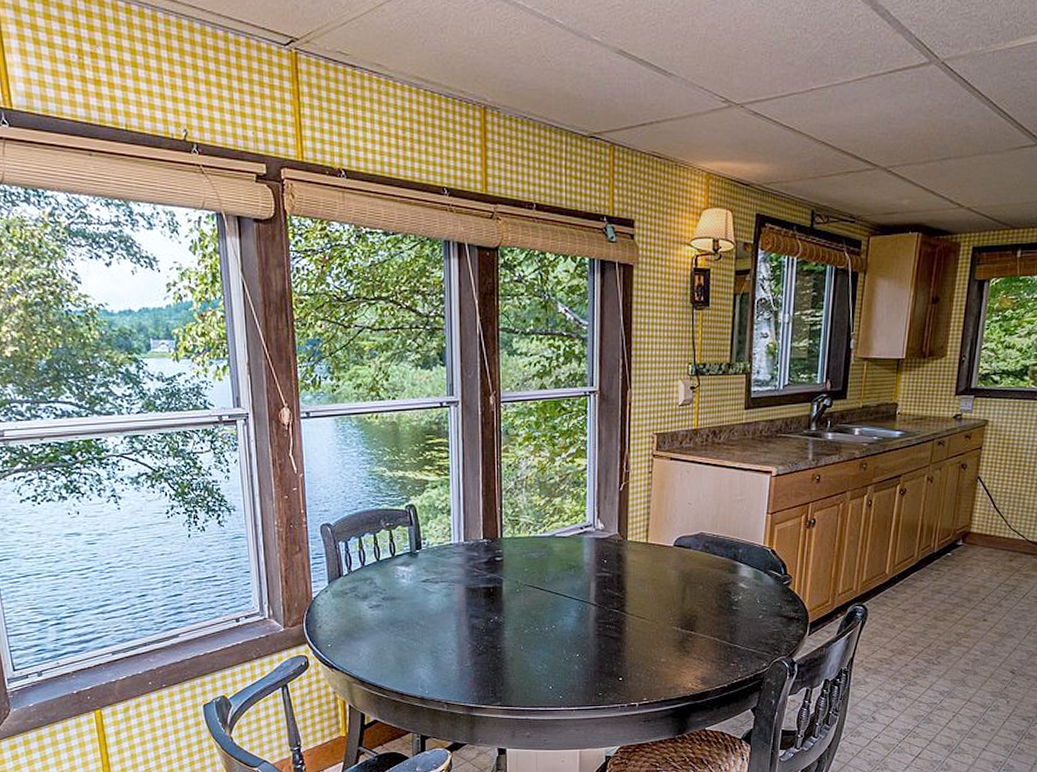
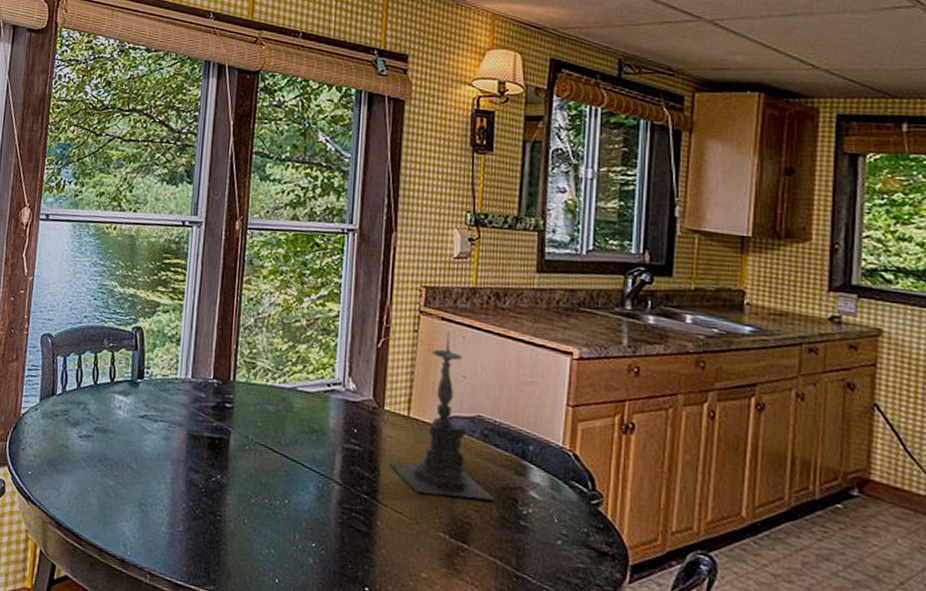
candle holder: none [634,468,715,601] -> present [389,331,495,501]

